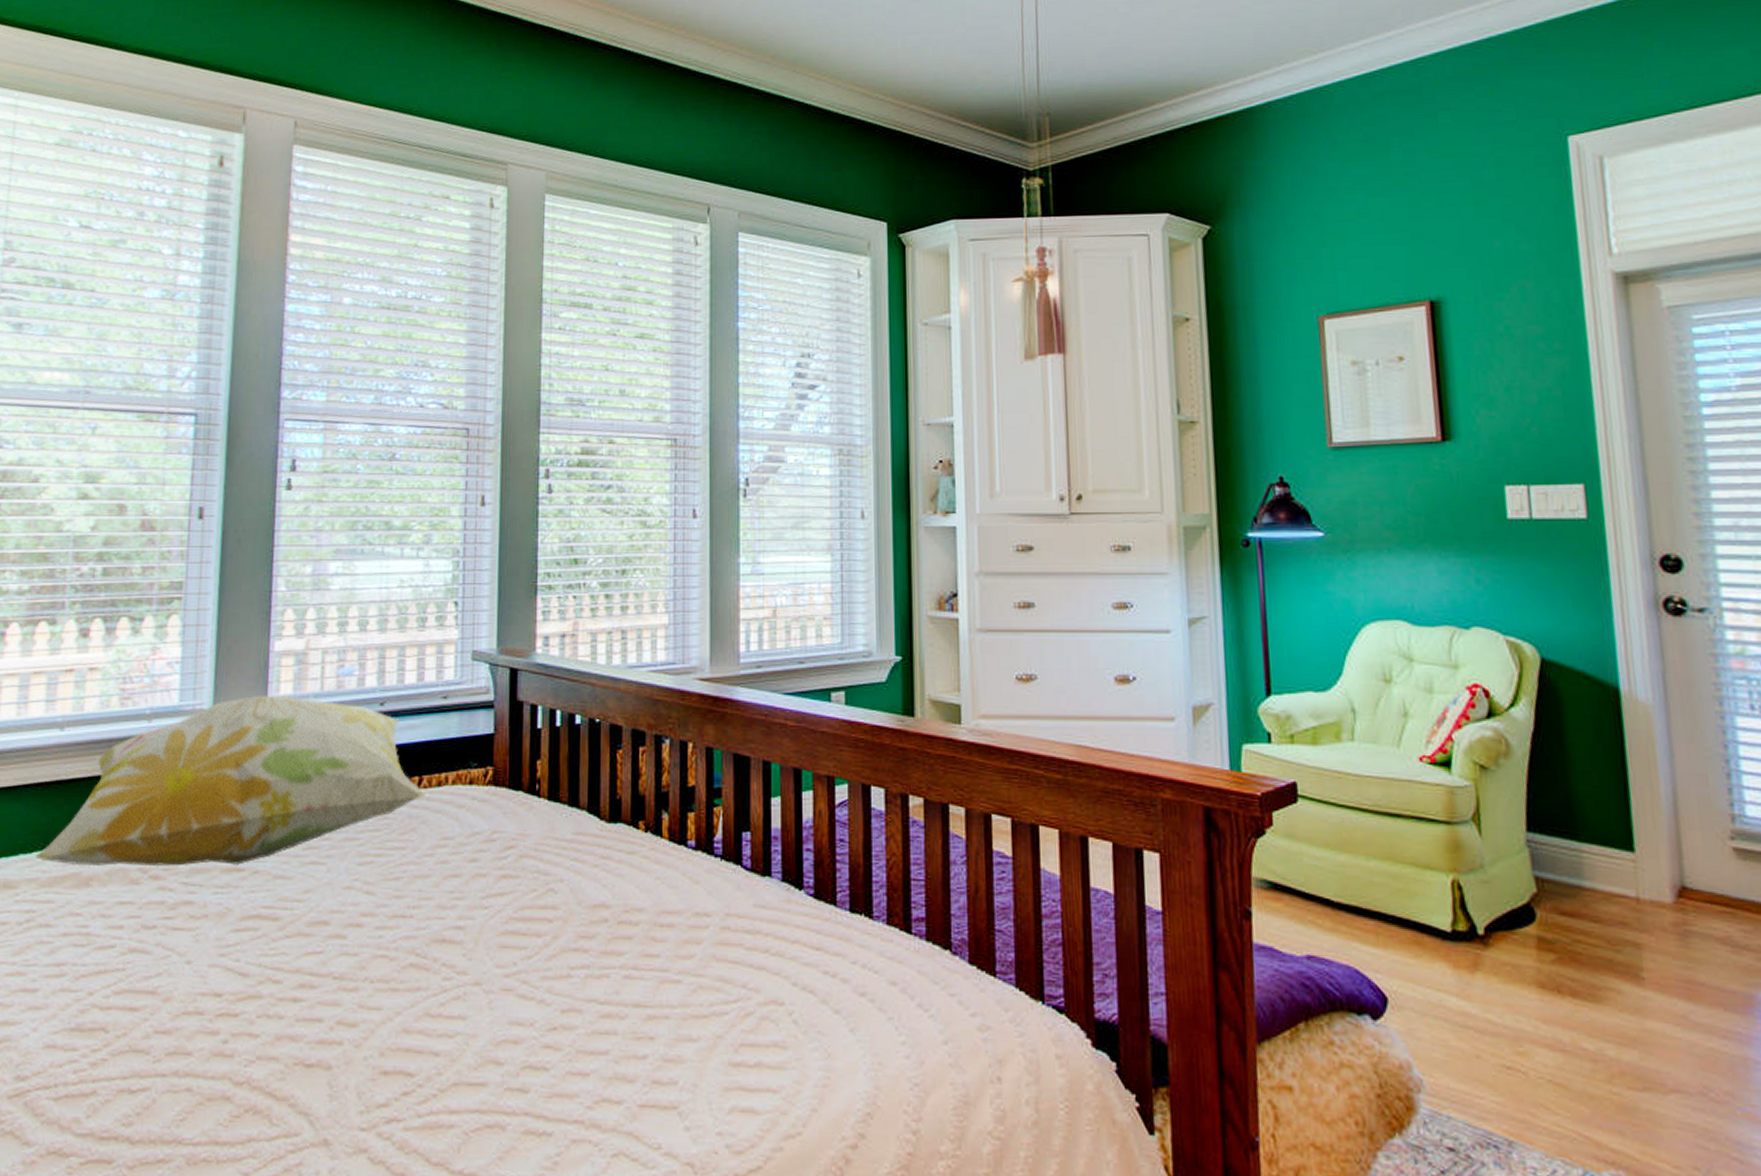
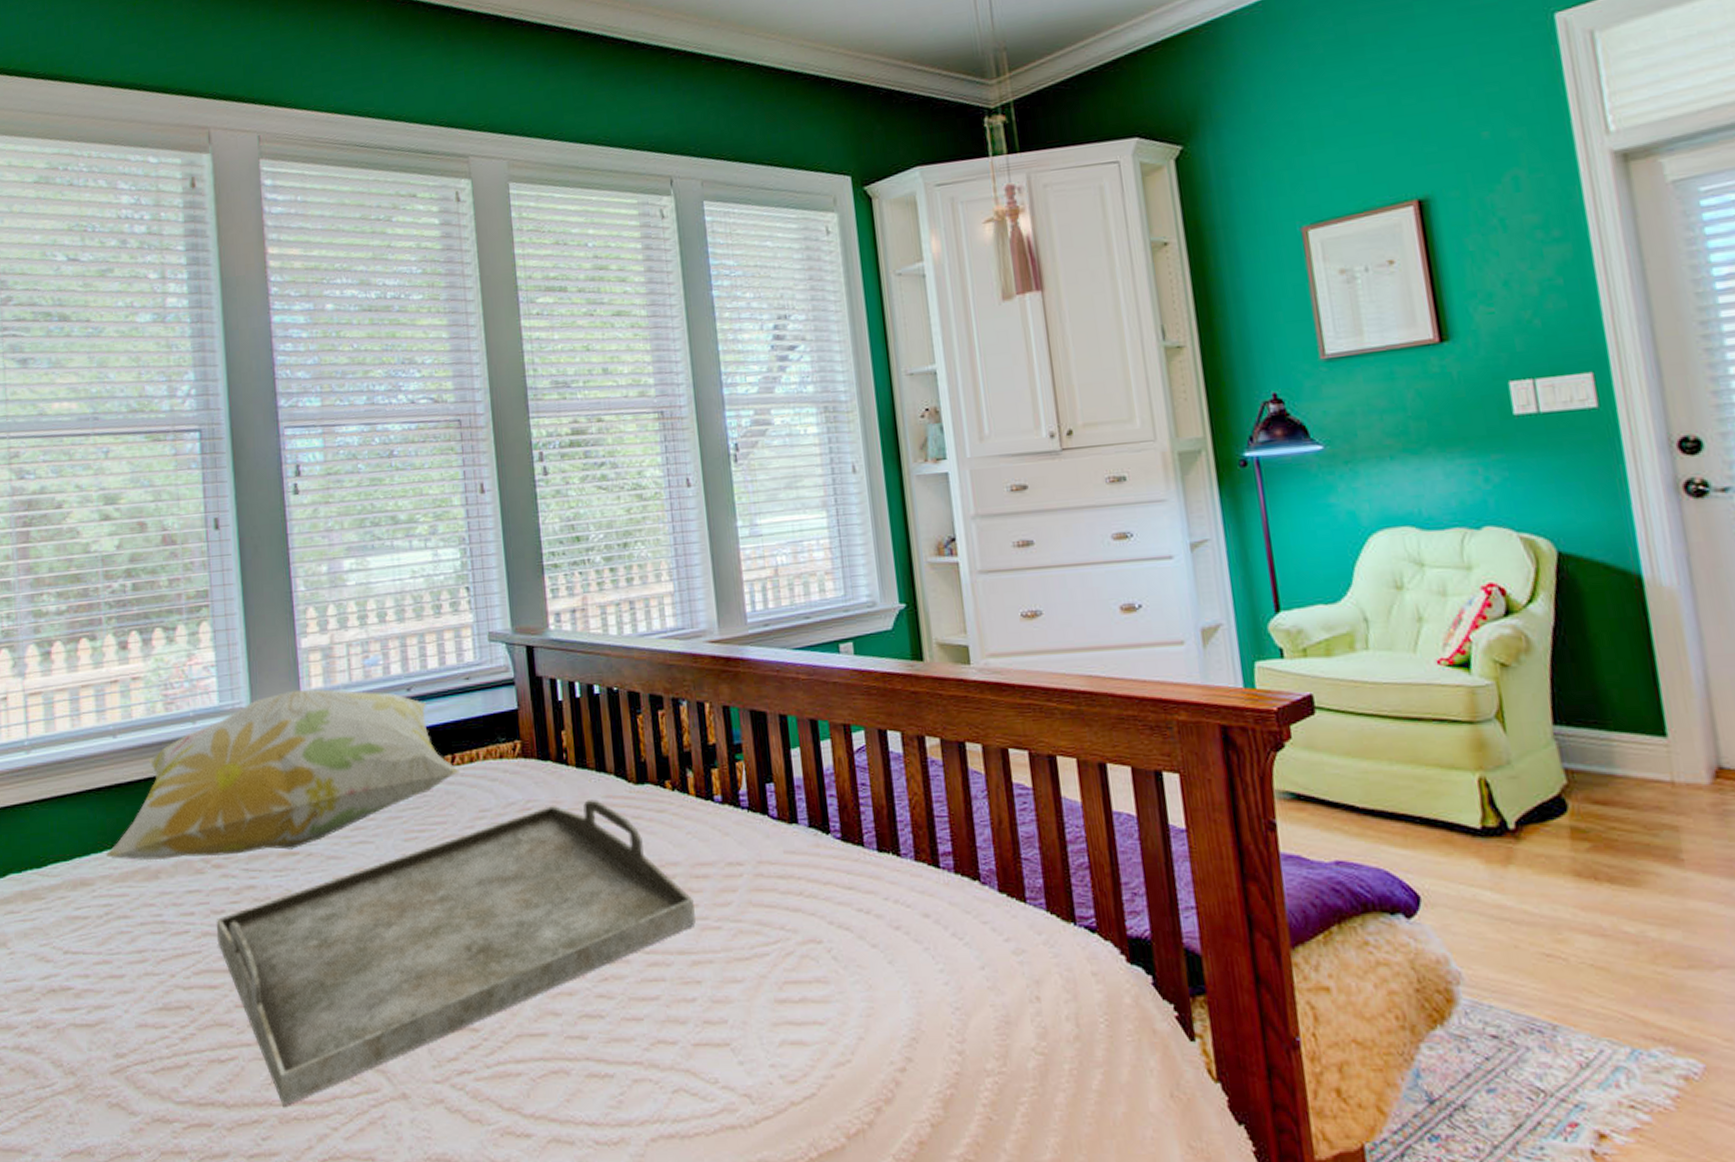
serving tray: none [145,835,655,1146] -> present [216,799,696,1106]

